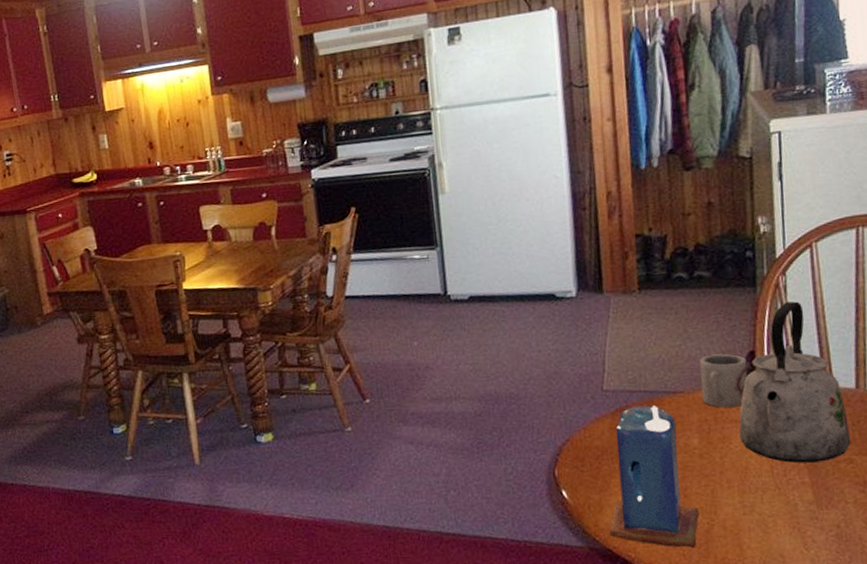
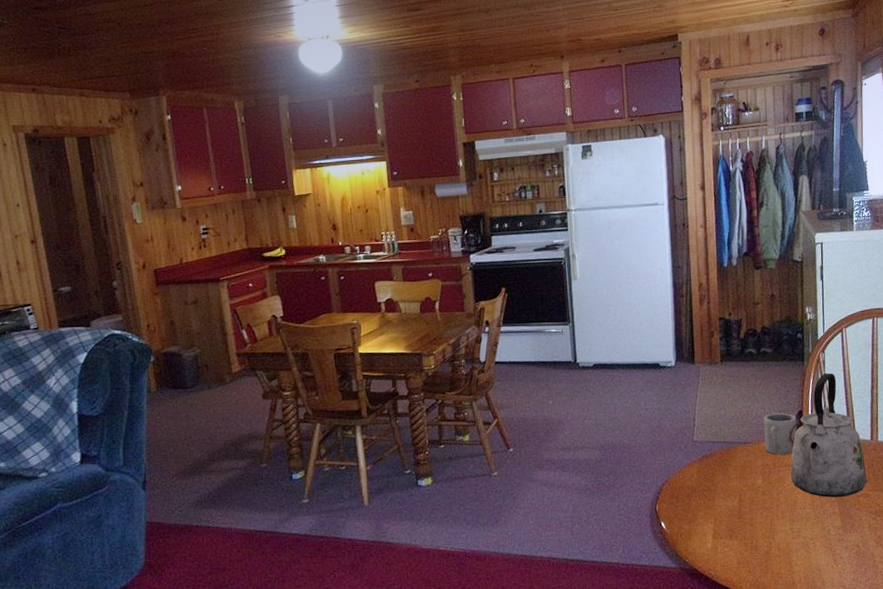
candle: present [609,405,699,548] -> none [696,453,761,566]

